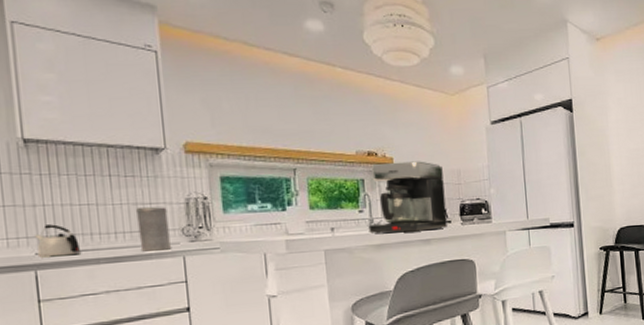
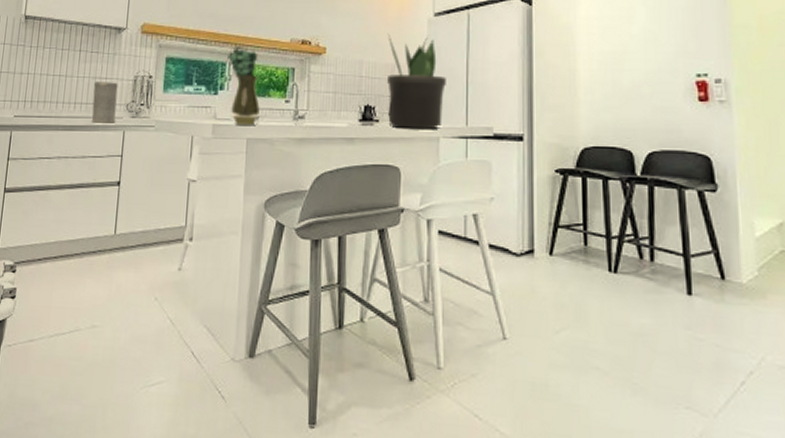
kettle: present [35,224,82,259] -> none [15,91,47,121]
vase: none [291,160,334,239] -> present [227,45,260,126]
coffee maker: present [368,161,447,234] -> none [292,52,376,130]
planter: none [450,141,507,227] -> present [387,33,446,130]

